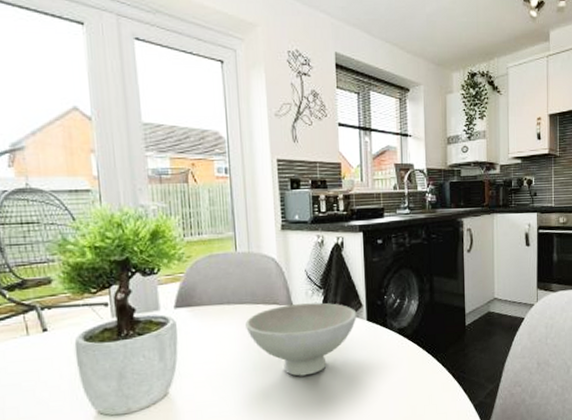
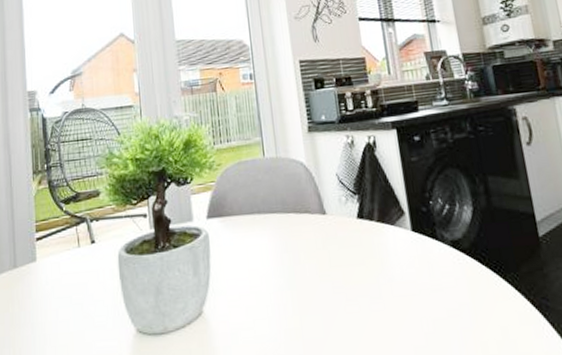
bowl: present [245,302,357,376] -> none [277,210,400,298]

